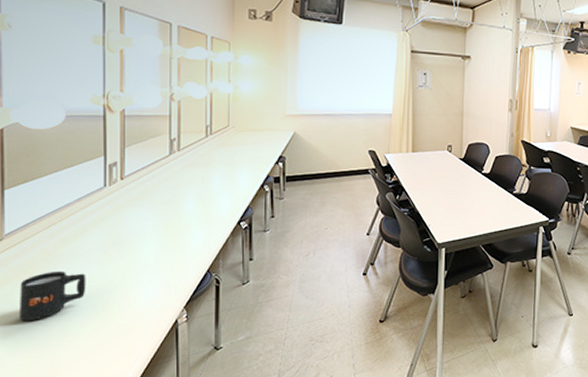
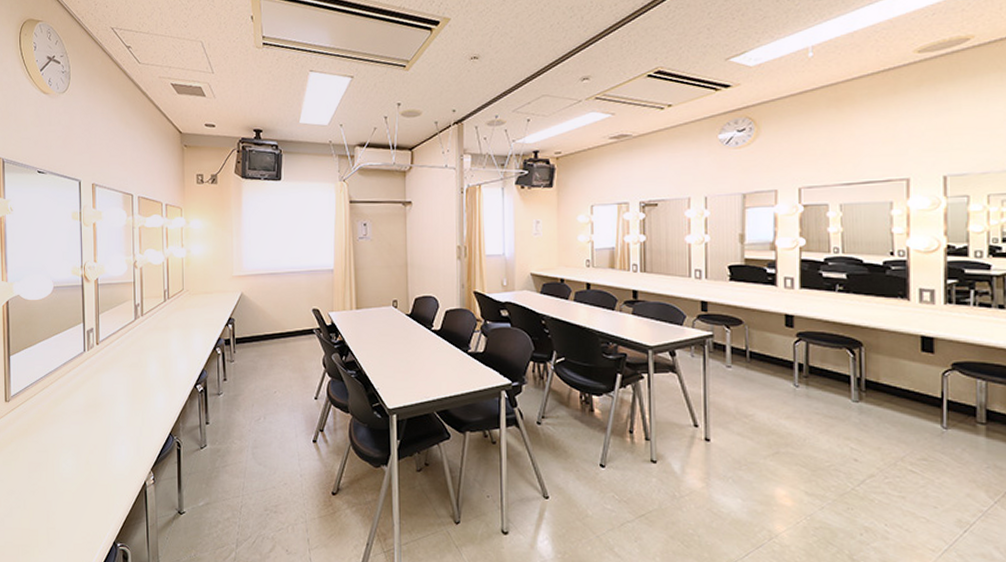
mug: present [18,271,86,322] -> none [22,430,72,477]

